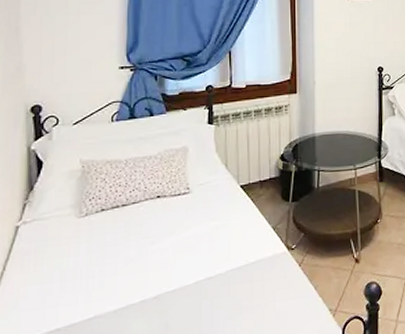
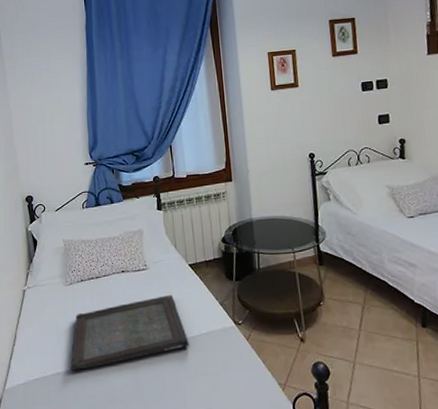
serving tray: none [76,220,233,323] -> present [70,294,189,370]

